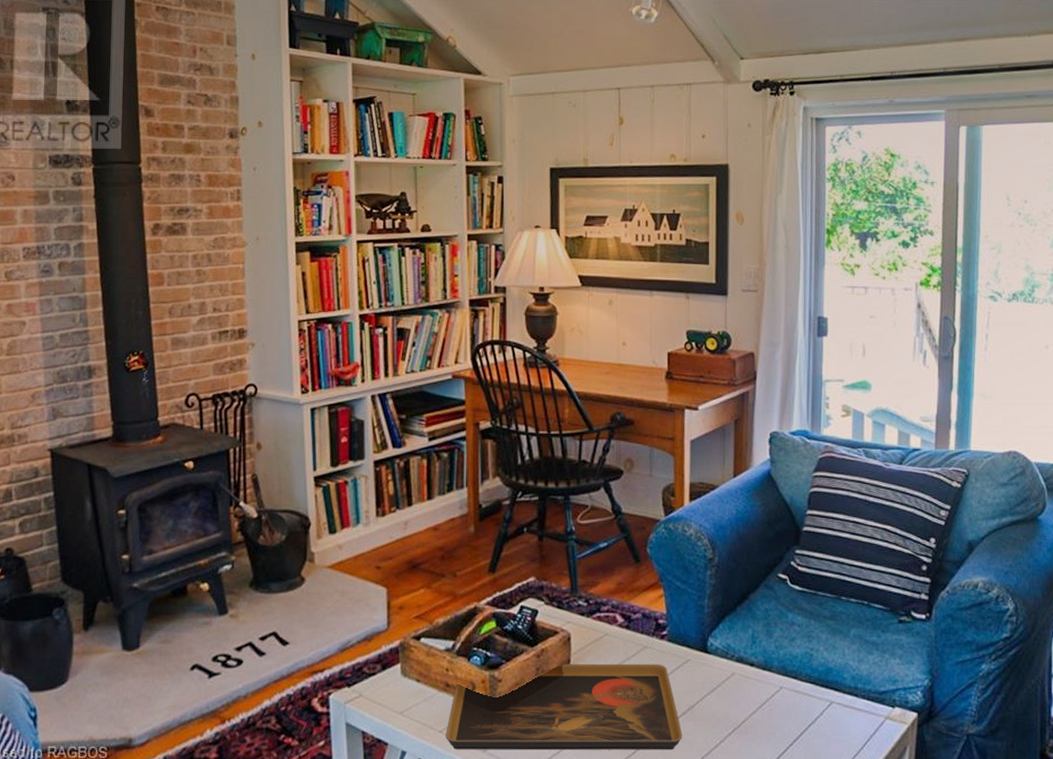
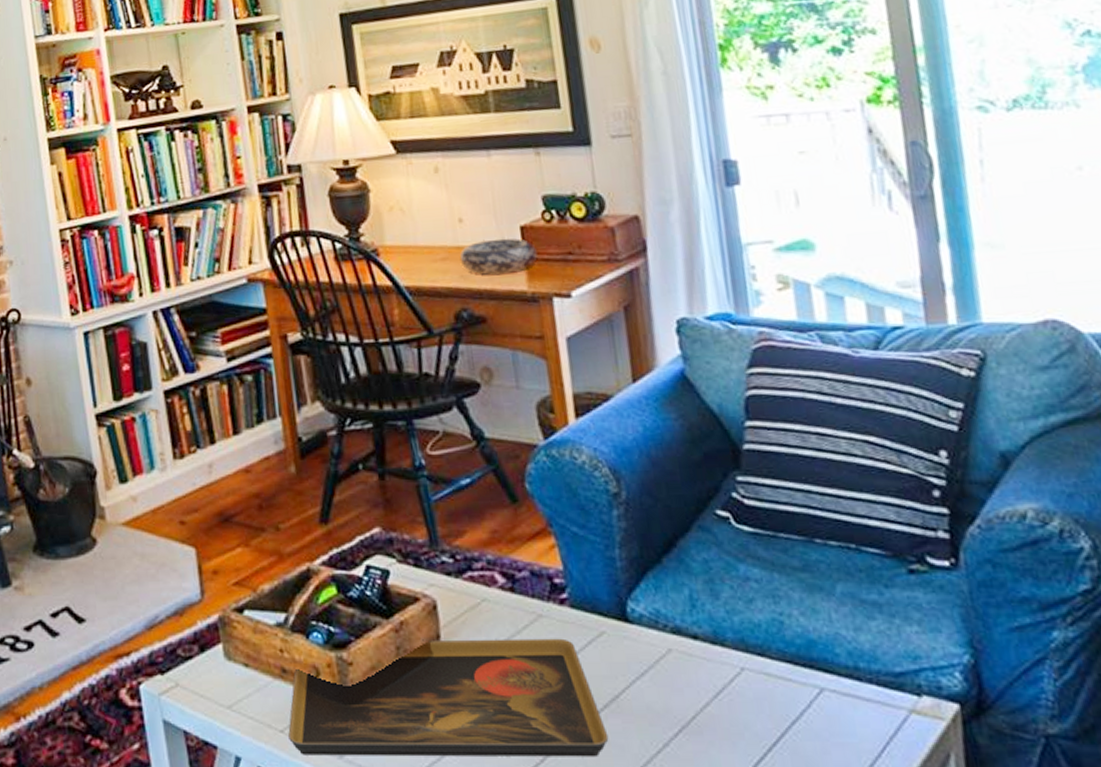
decorative bowl: none [620,362,677,388] -> present [459,238,538,275]

